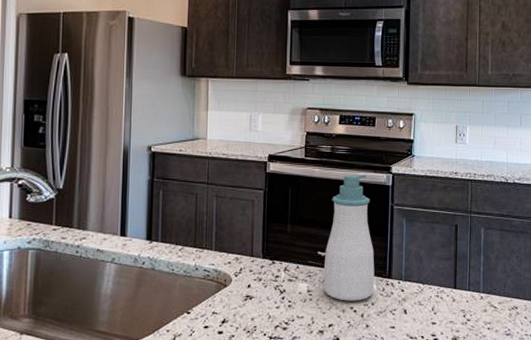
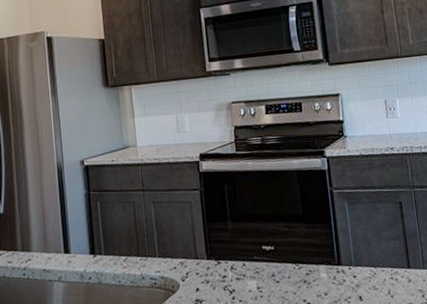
soap bottle: present [323,174,375,301] -> none [269,161,325,294]

